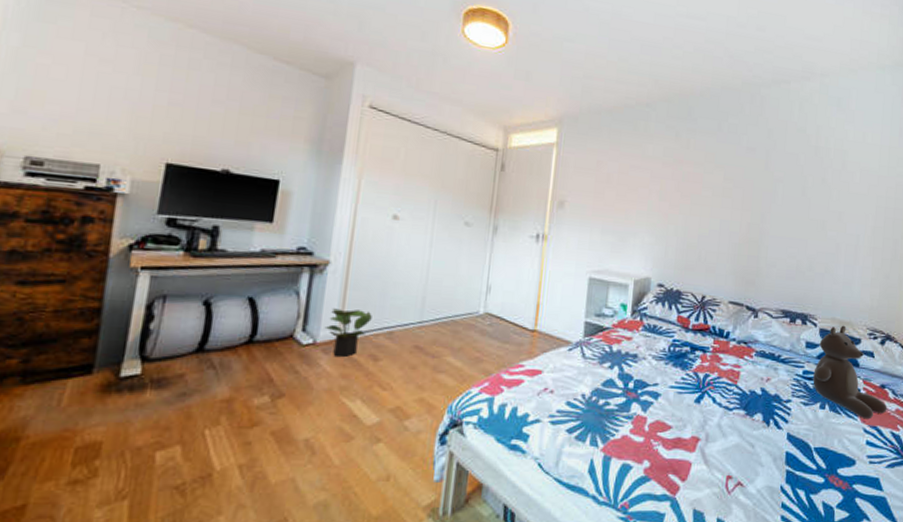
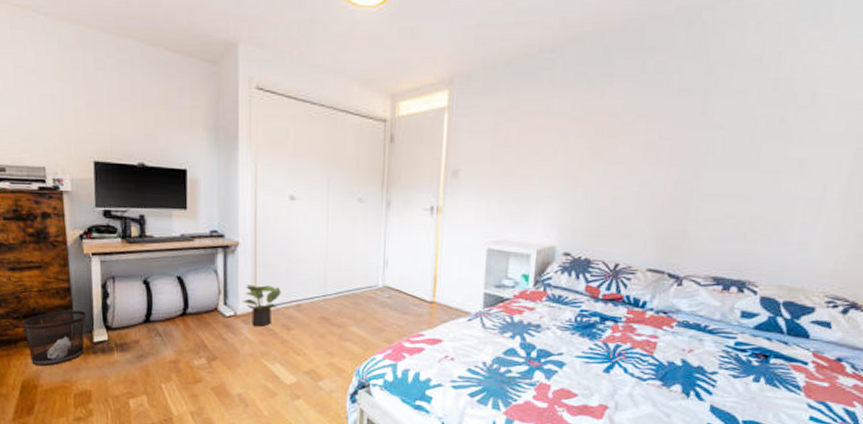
waste bin: none [19,336,117,411] -> present [22,310,87,367]
teddy bear: present [813,325,887,420] -> none [746,292,843,395]

